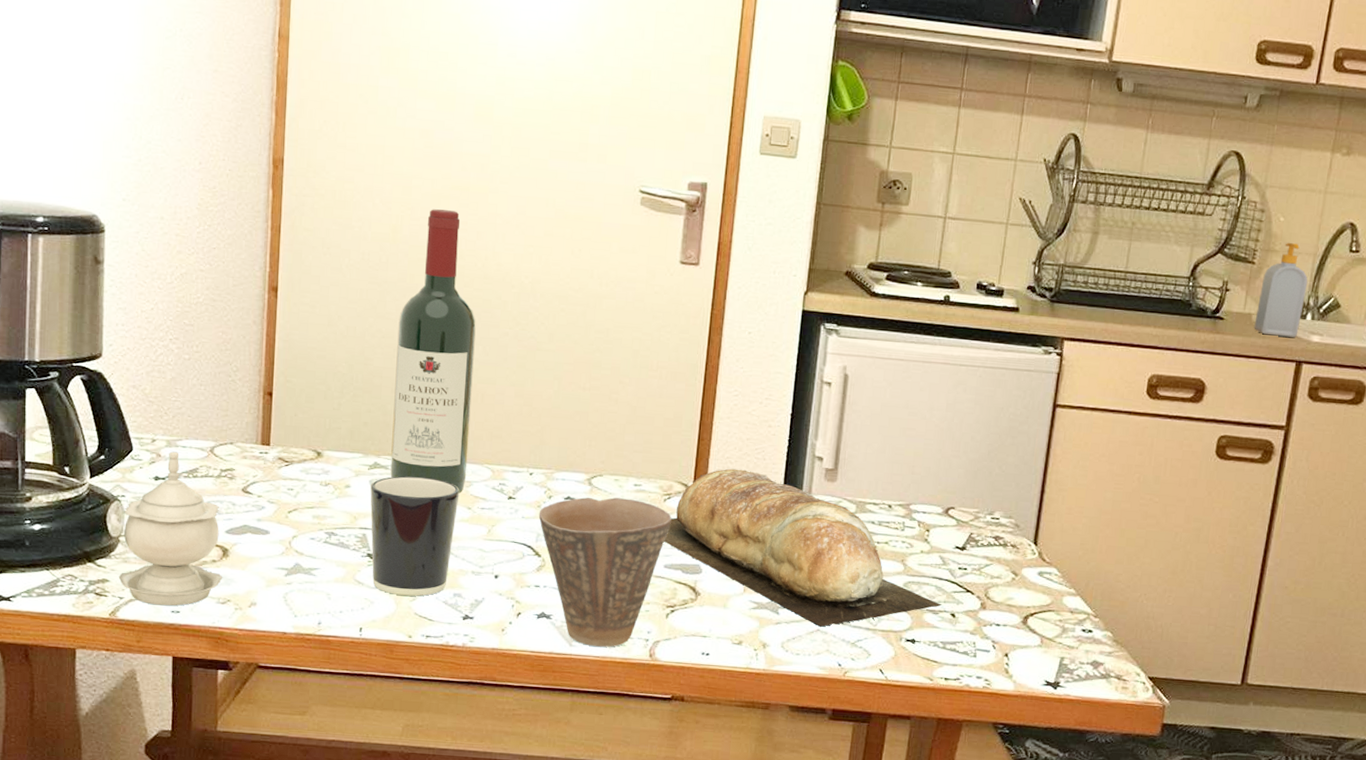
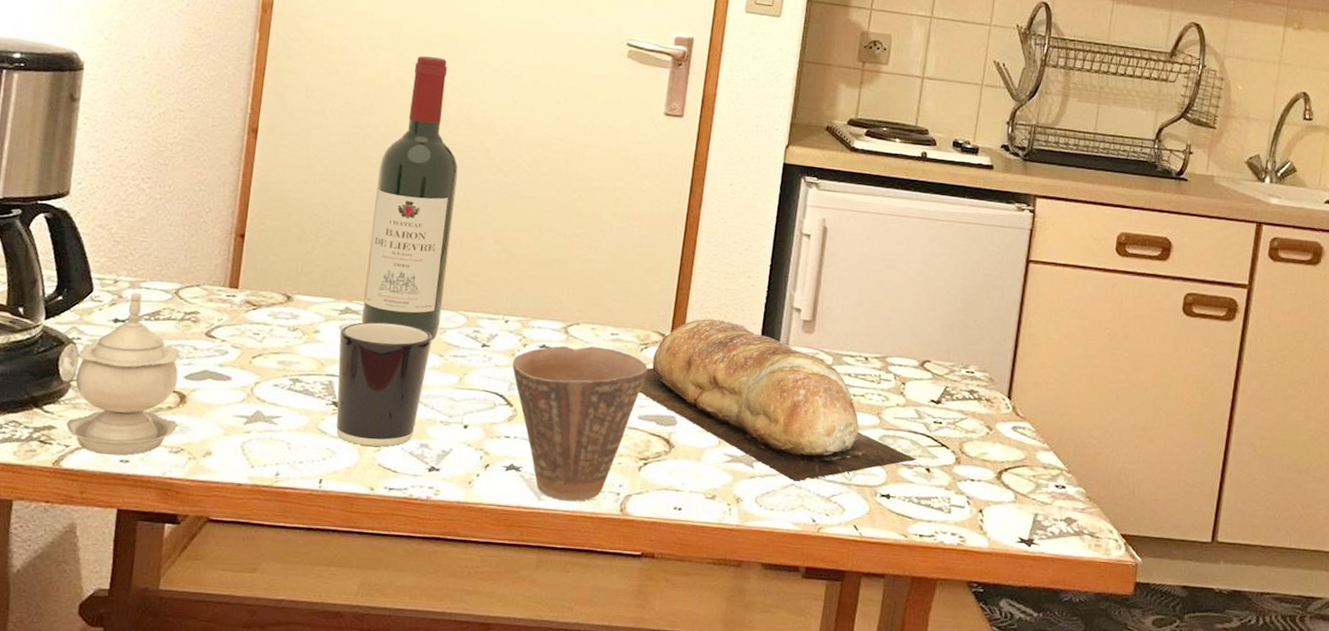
soap bottle: present [1254,242,1308,337] -> none [1216,109,1266,199]

